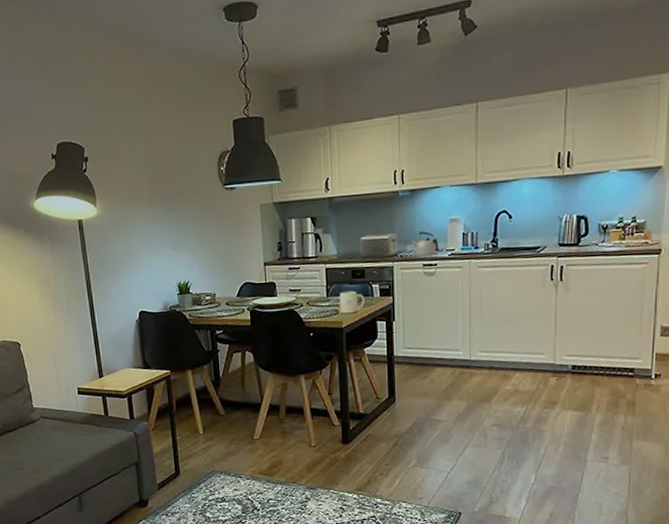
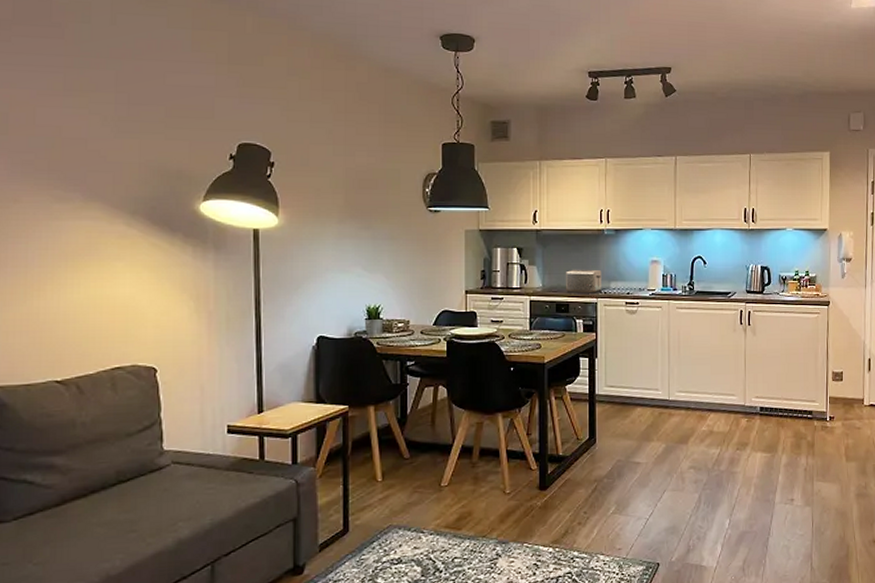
mug: present [339,291,366,314] -> none [542,325,569,349]
kettle: present [411,231,439,258] -> none [614,270,640,296]

